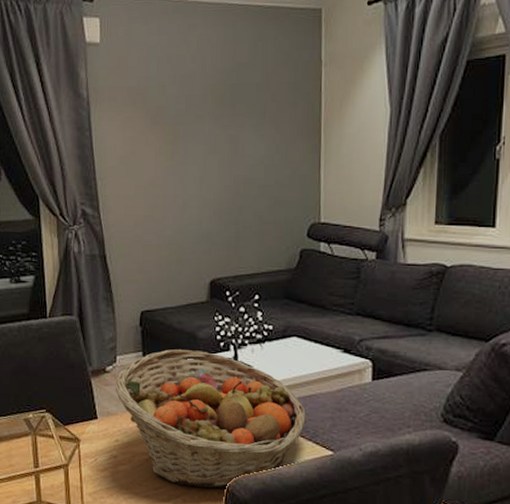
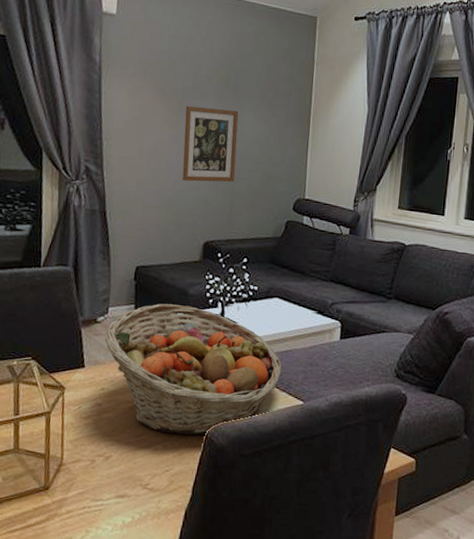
wall art: none [180,130,239,215] -> present [182,106,239,182]

